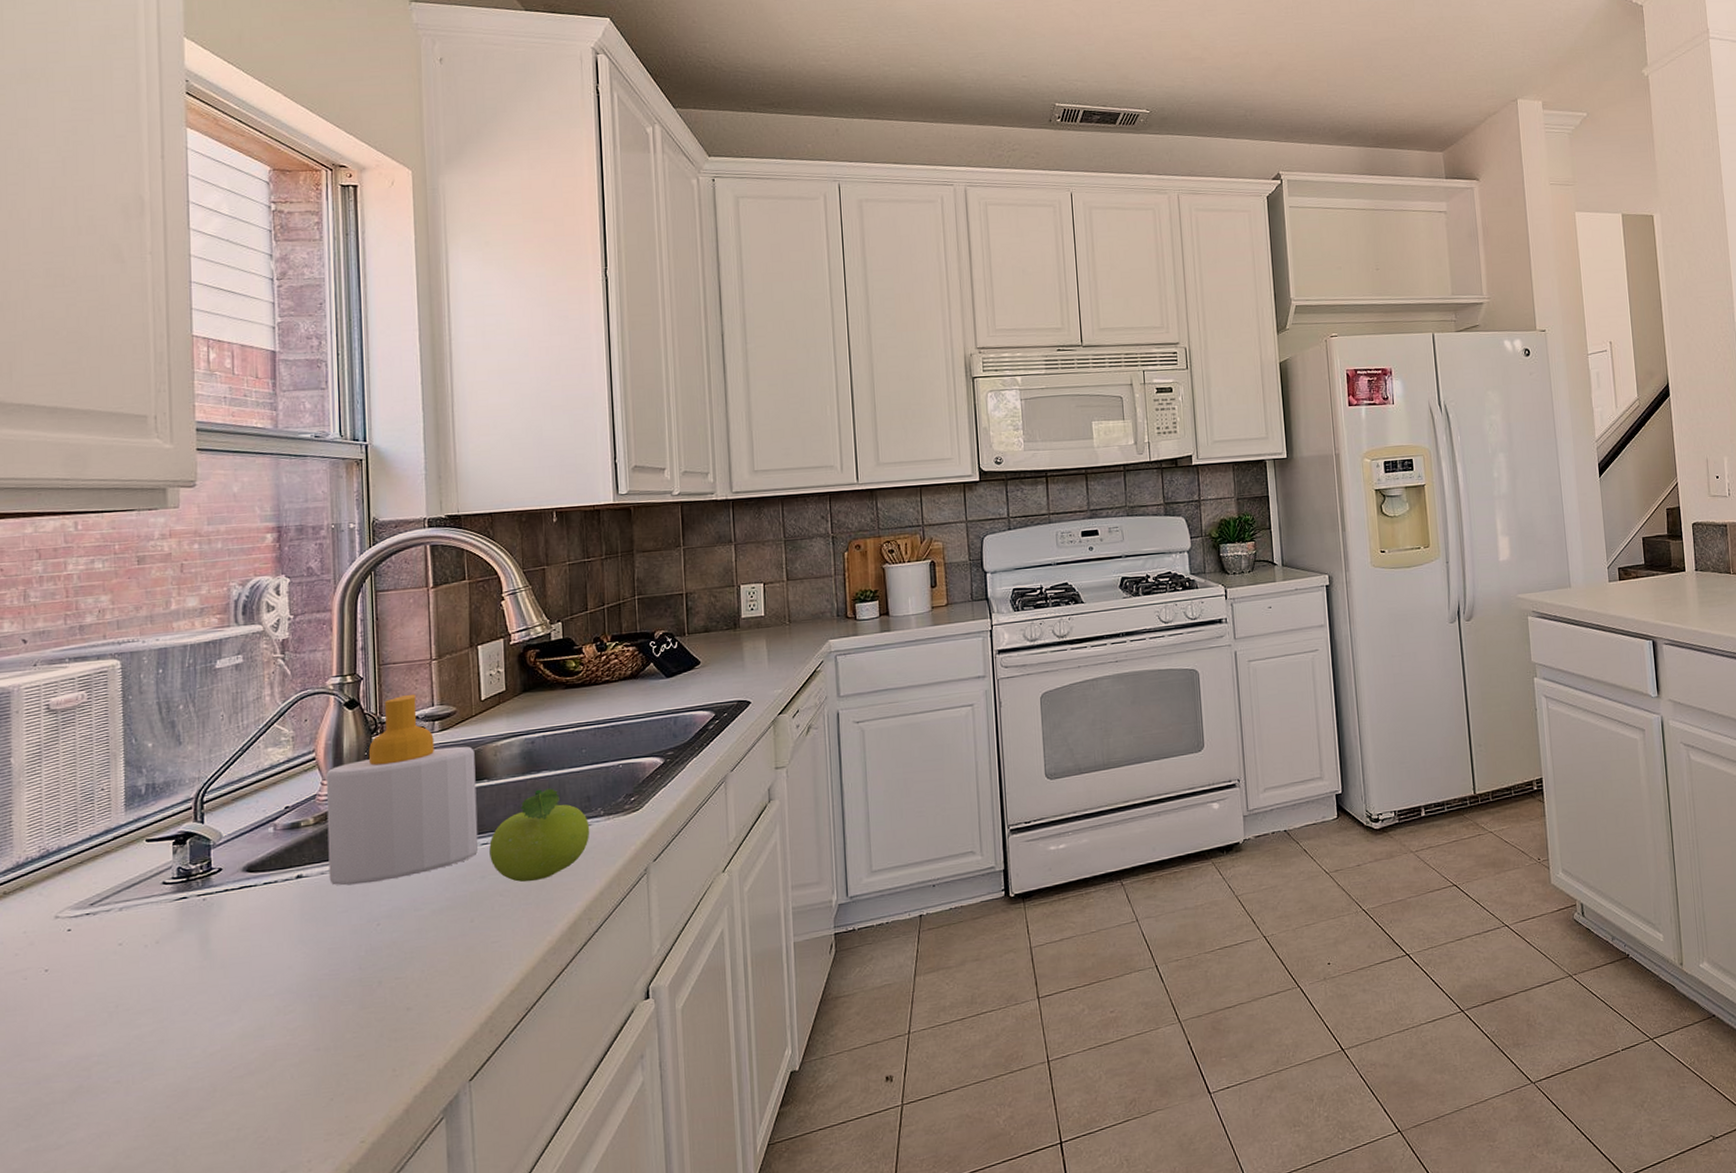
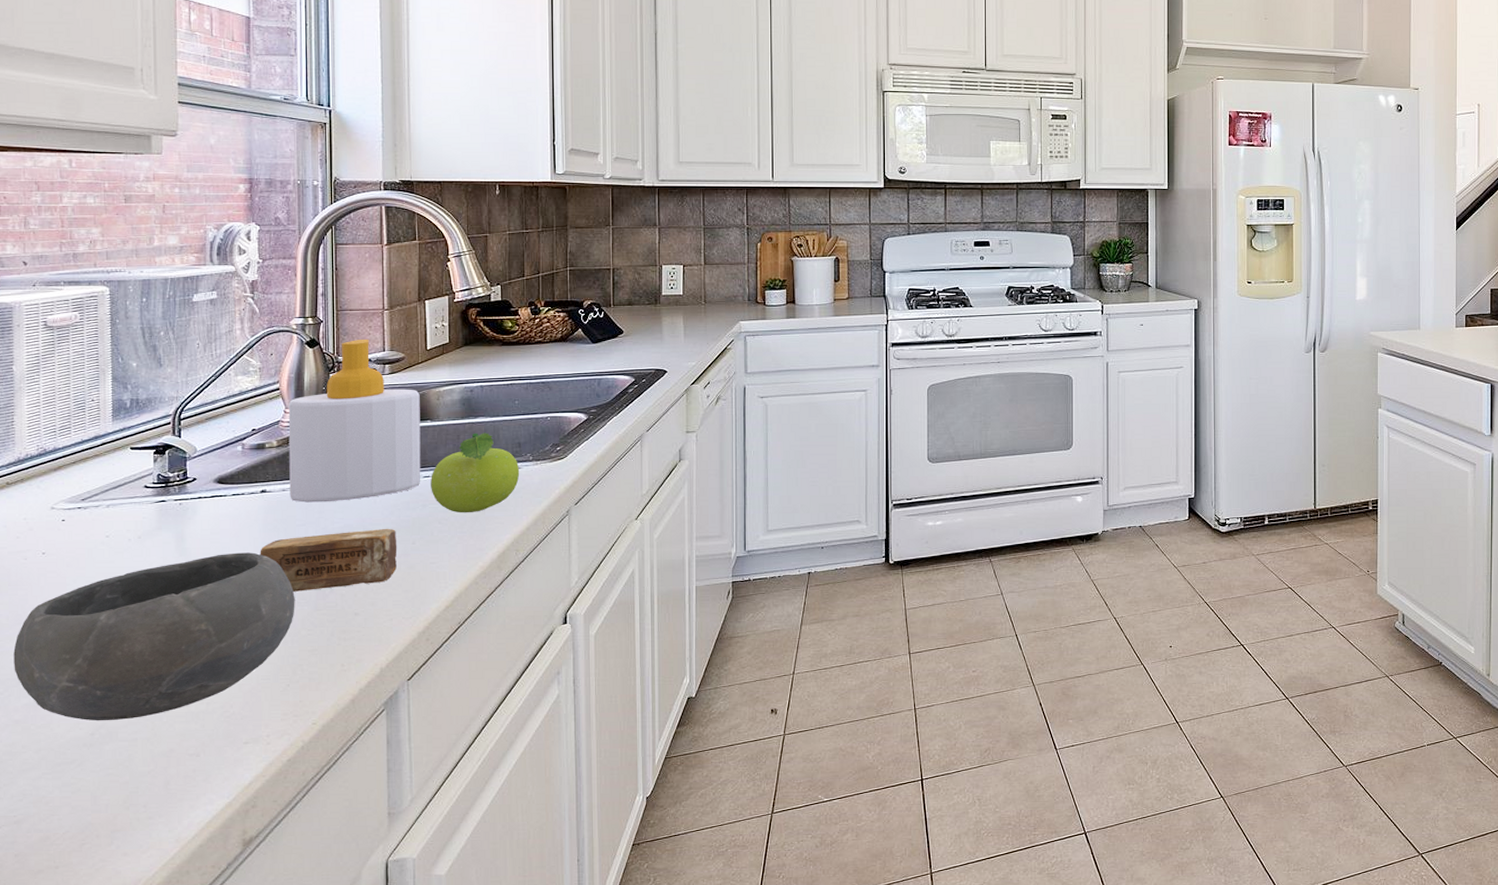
bowl: none [11,948,338,1163] -> present [13,552,295,721]
soap bar: none [296,906,454,989] -> present [260,528,398,592]

